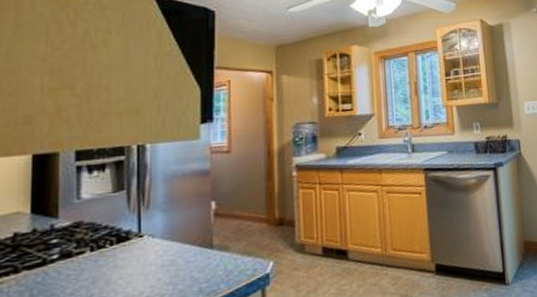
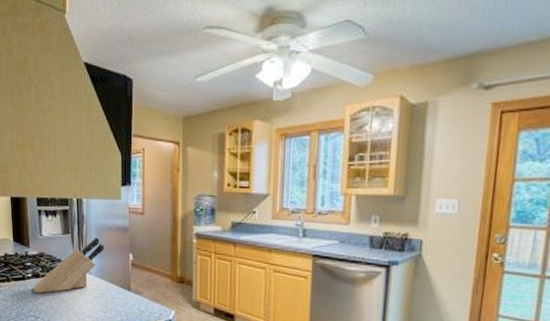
knife block: none [61,188,176,281] -> present [34,237,105,294]

